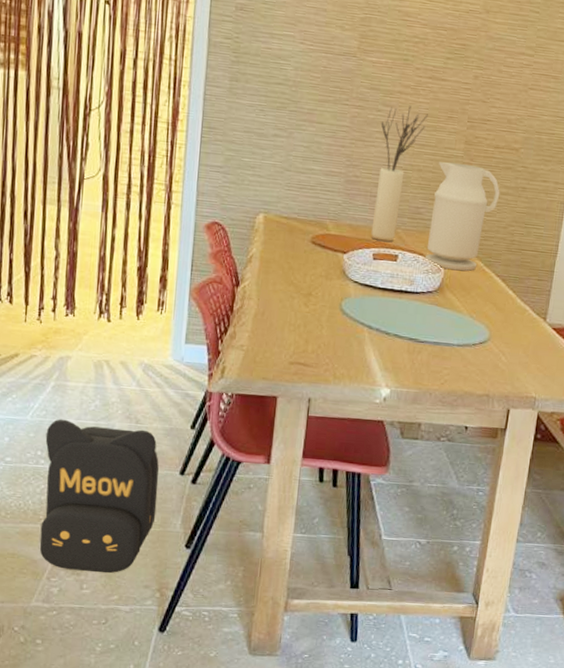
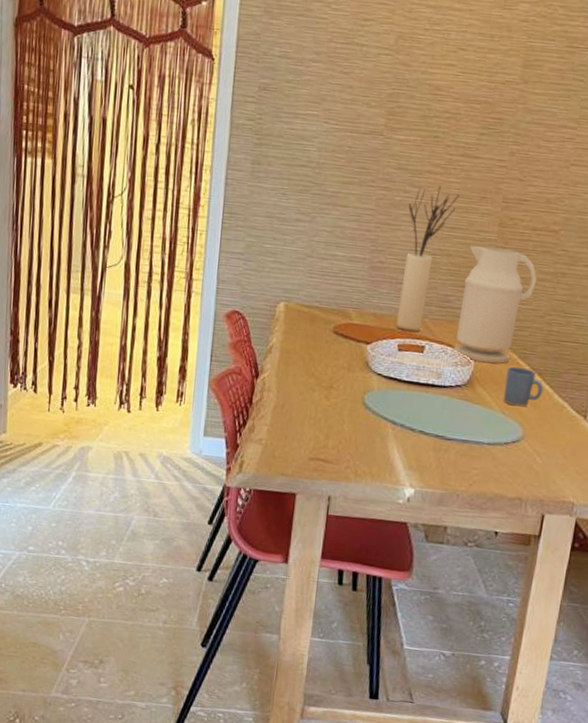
backpack: present [39,419,160,573] -> none [59,509,177,668]
mug: none [471,273,507,311] -> present [503,366,544,407]

